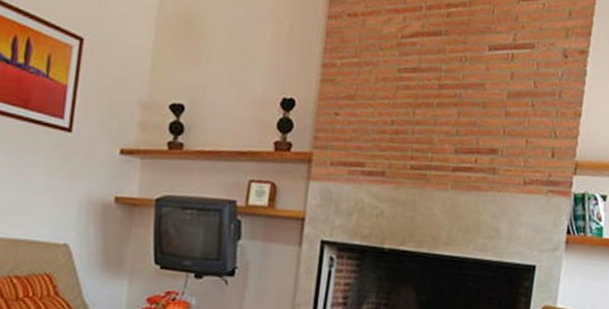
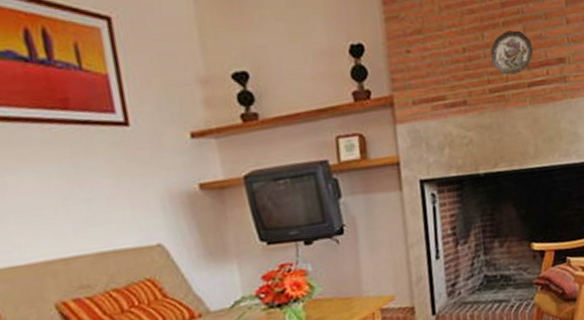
decorative plate: none [418,112,465,156] -> present [490,30,534,75]

